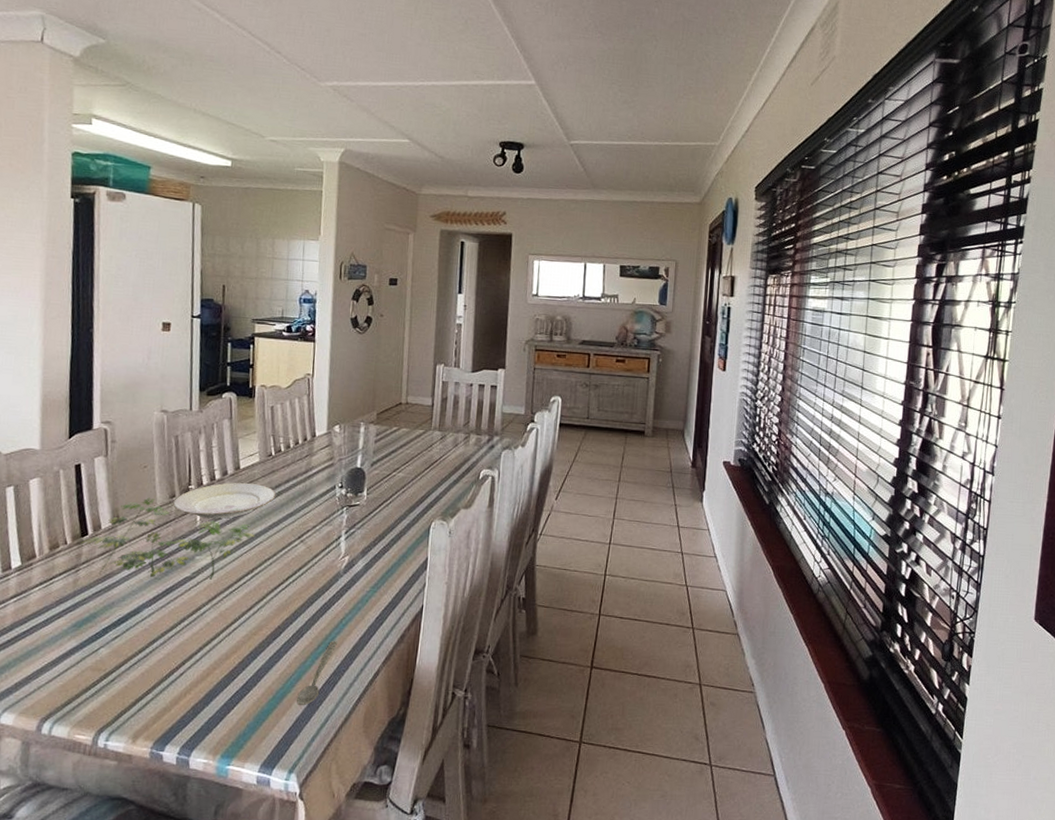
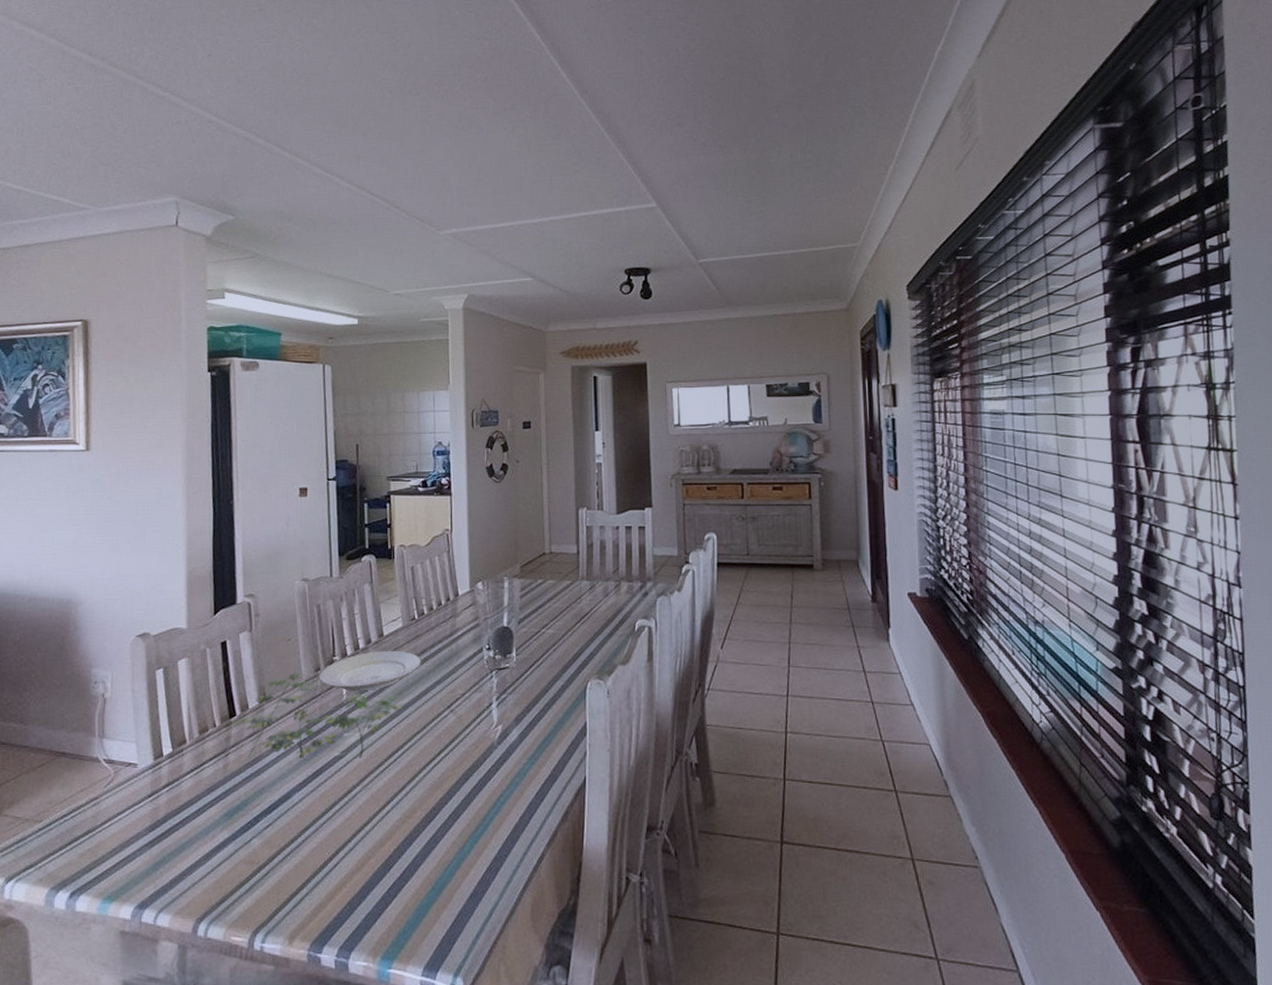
spoon: present [296,641,337,705] -> none [456,822,496,897]

